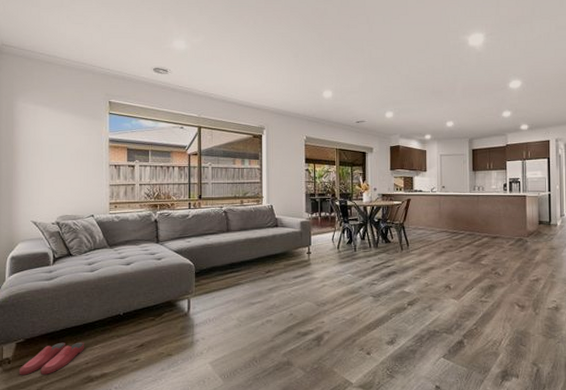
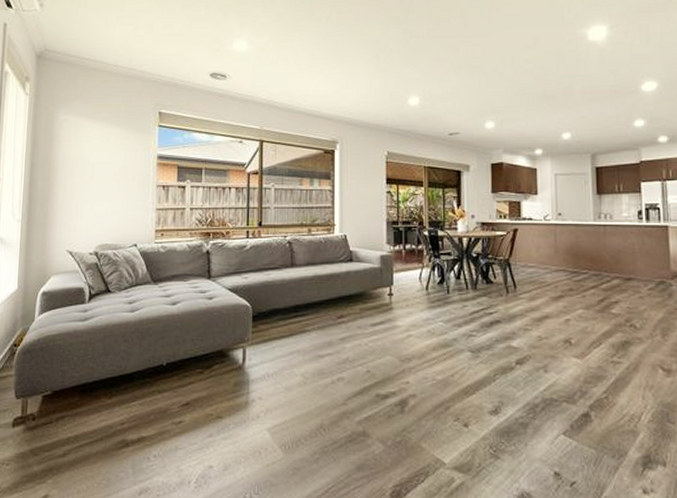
slippers: present [18,342,84,375] -> none [43,396,120,436]

